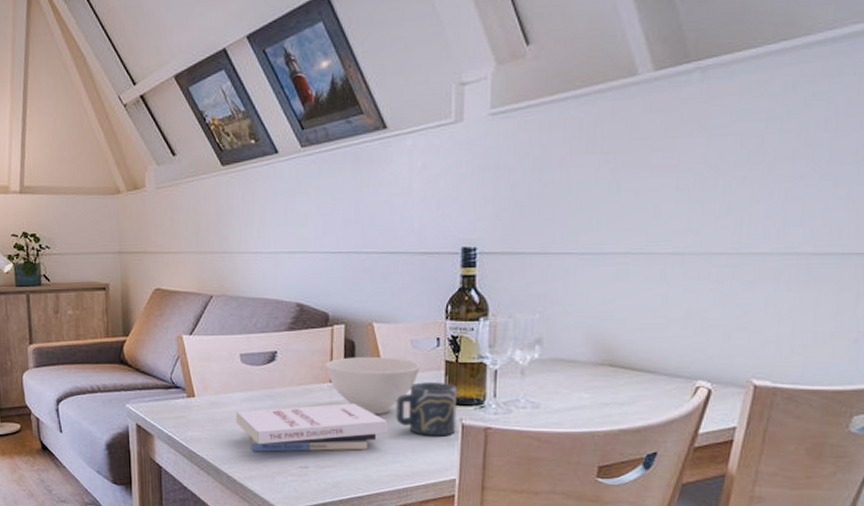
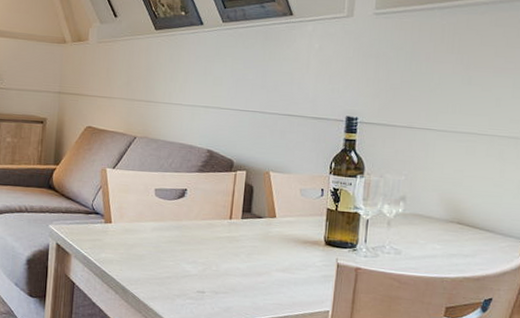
books: present [235,403,389,452] -> none [145,238,277,280]
bowl: present [326,357,421,415] -> none [227,199,307,251]
cup: present [396,382,457,436] -> none [283,225,335,273]

